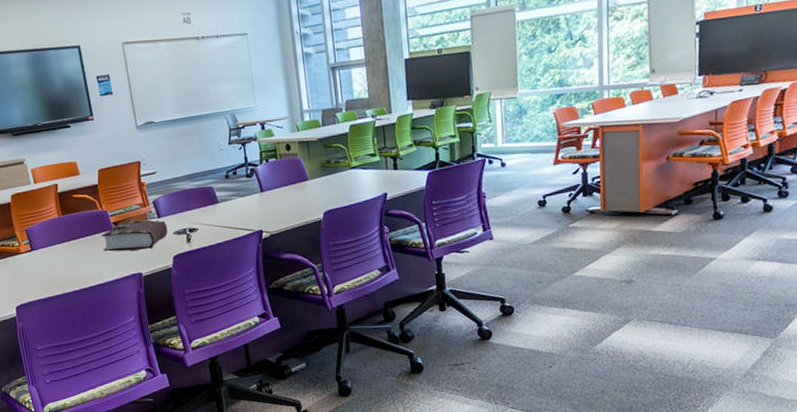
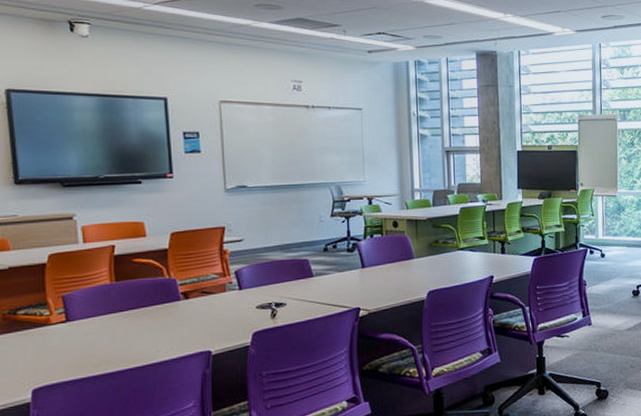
book: present [101,219,168,252] -> none [164,290,250,326]

